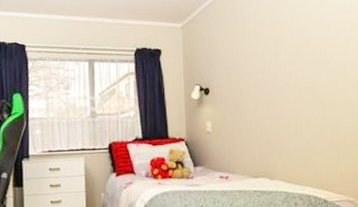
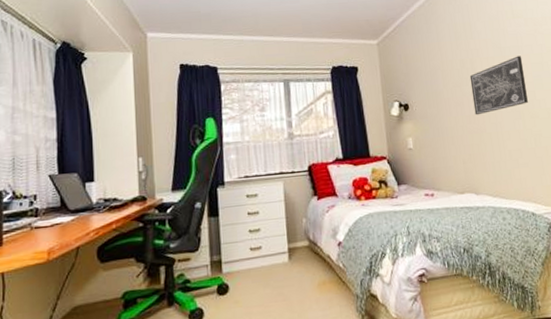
wall art: none [272,44,329,102] -> present [469,56,528,116]

